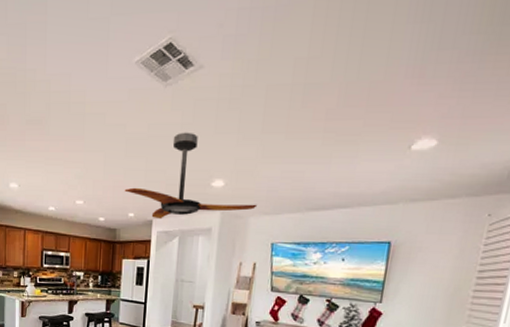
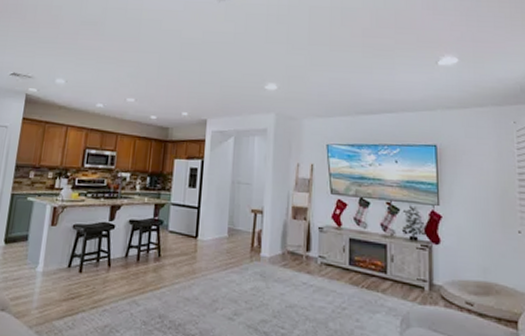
ceiling fan: present [124,132,258,220] -> none [178,40,310,119]

